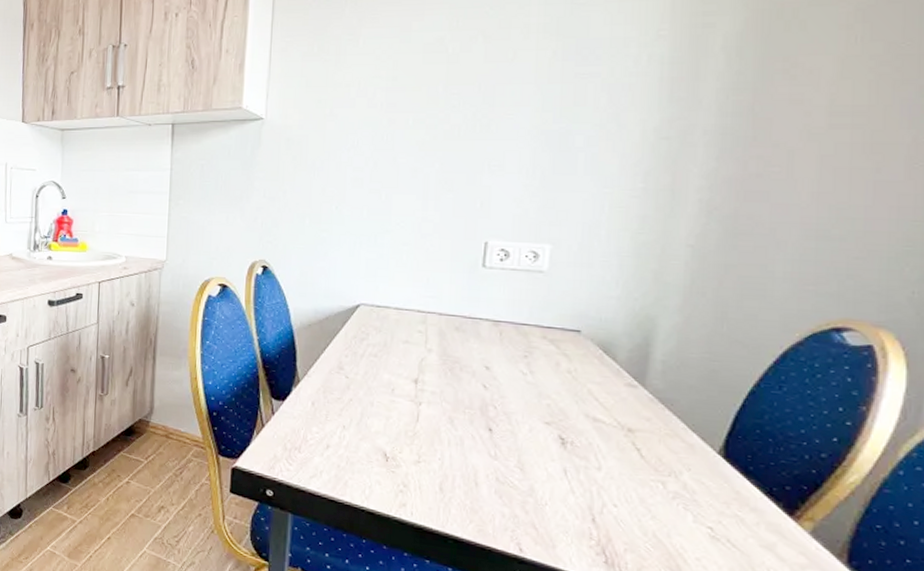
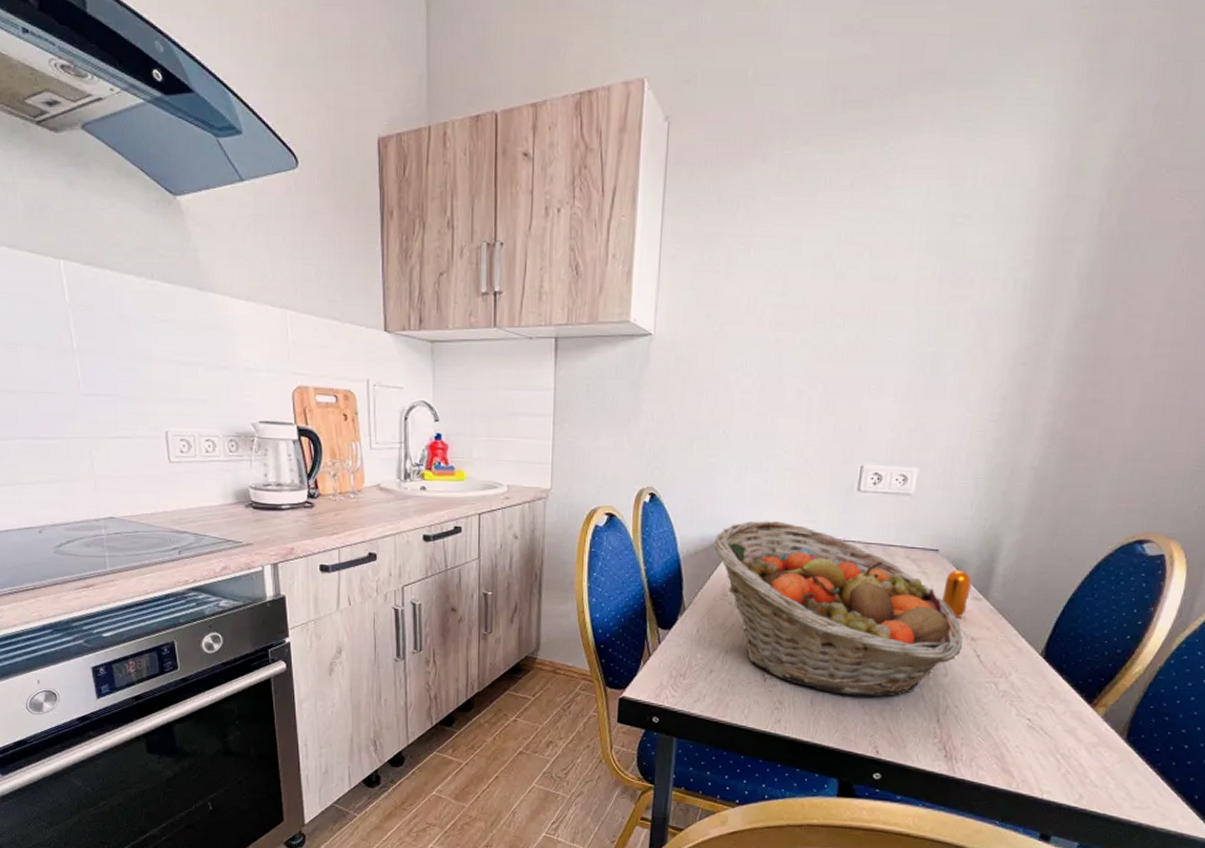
fruit basket: none [328,294,618,489] -> present [714,520,963,698]
pepper shaker: none [589,352,623,405] -> present [942,569,972,617]

